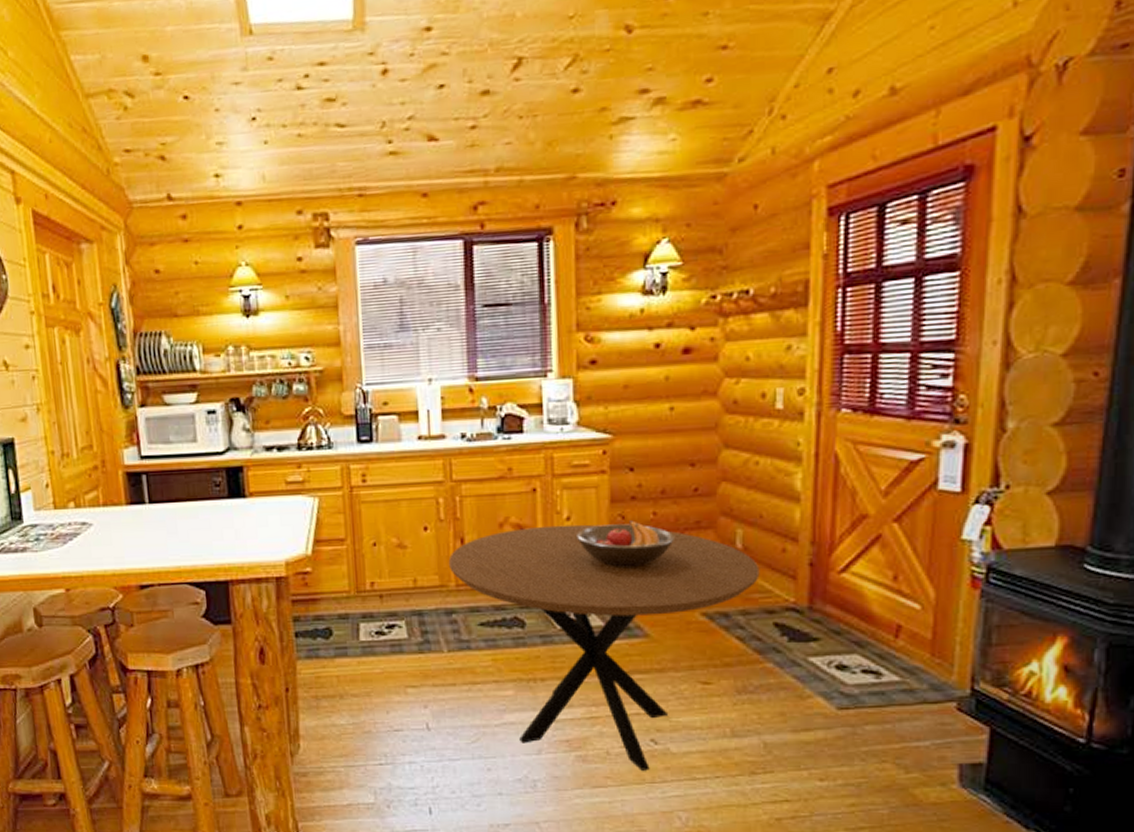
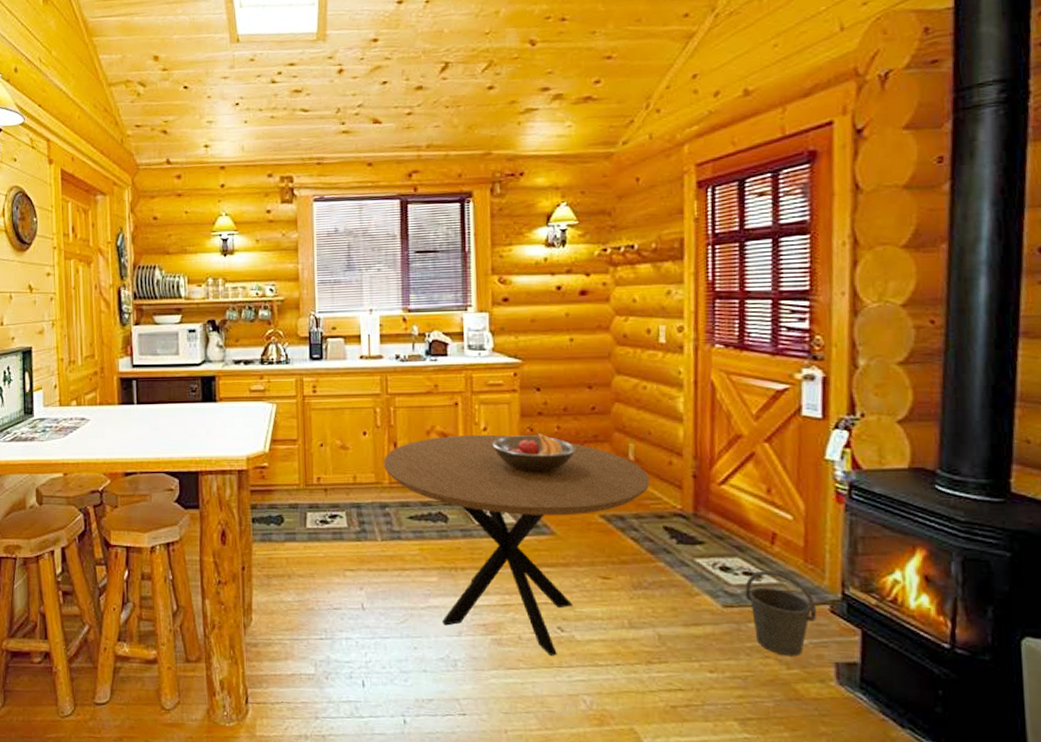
bucket: none [863,667,941,759] -> present [745,570,816,656]

